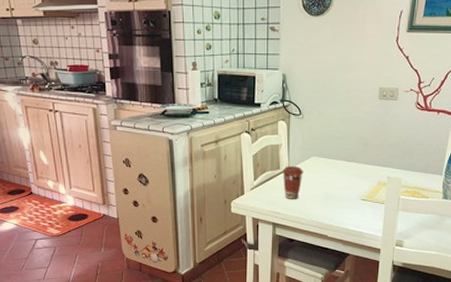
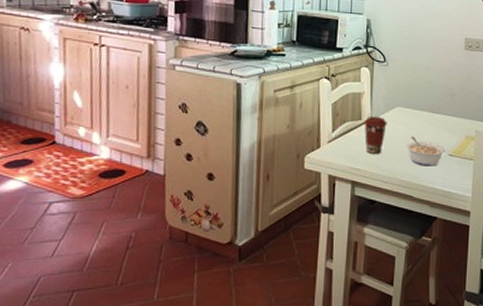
legume: none [322,183,358,210] -> present [407,136,445,166]

